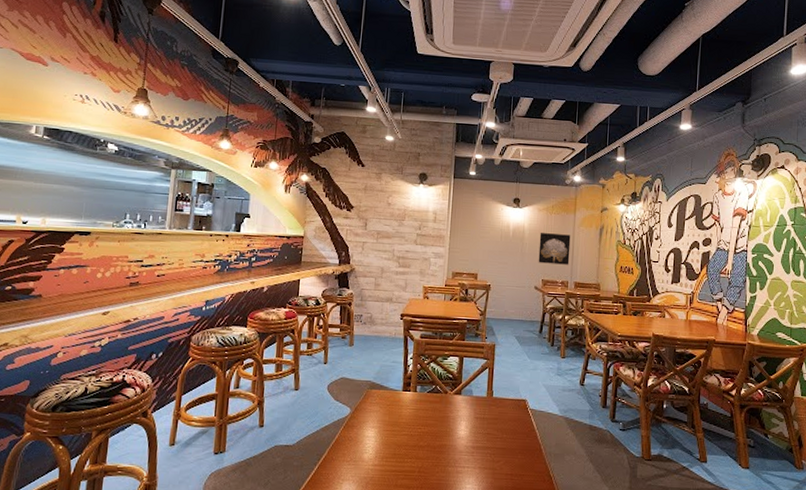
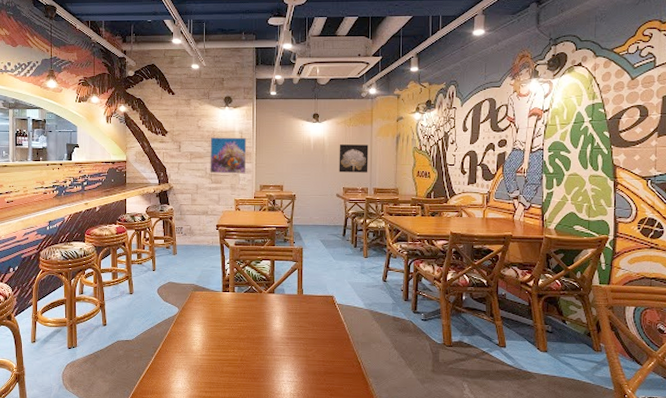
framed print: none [398,216,441,259] -> present [210,137,247,174]

